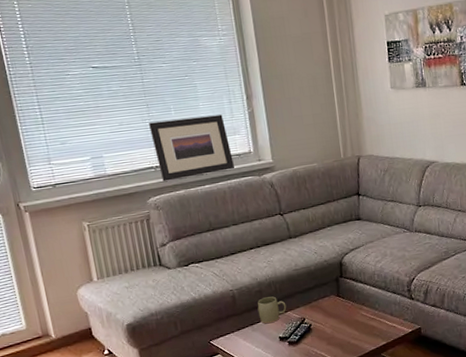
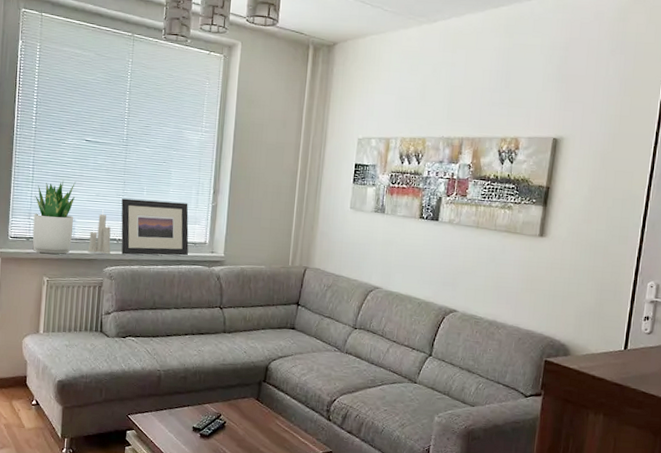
planter: none [50,114,105,198] -> present [32,179,77,254]
candle: none [122,138,150,186] -> present [87,209,111,254]
mug: present [257,296,287,324] -> none [178,385,207,412]

